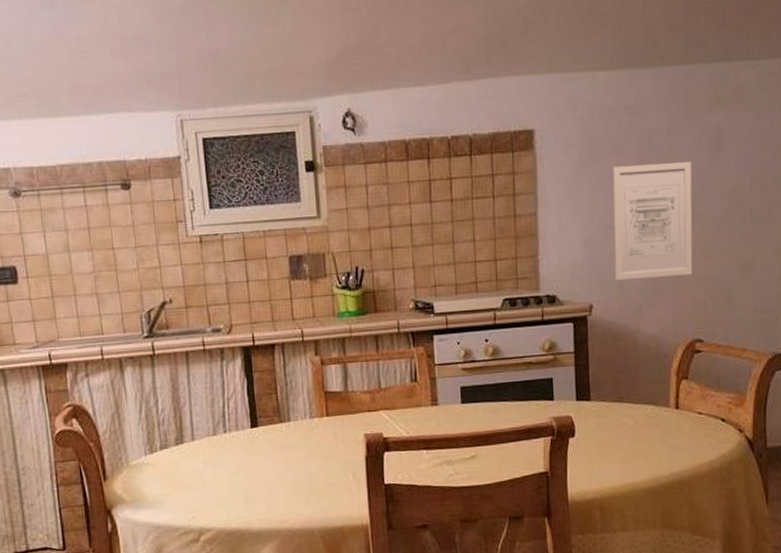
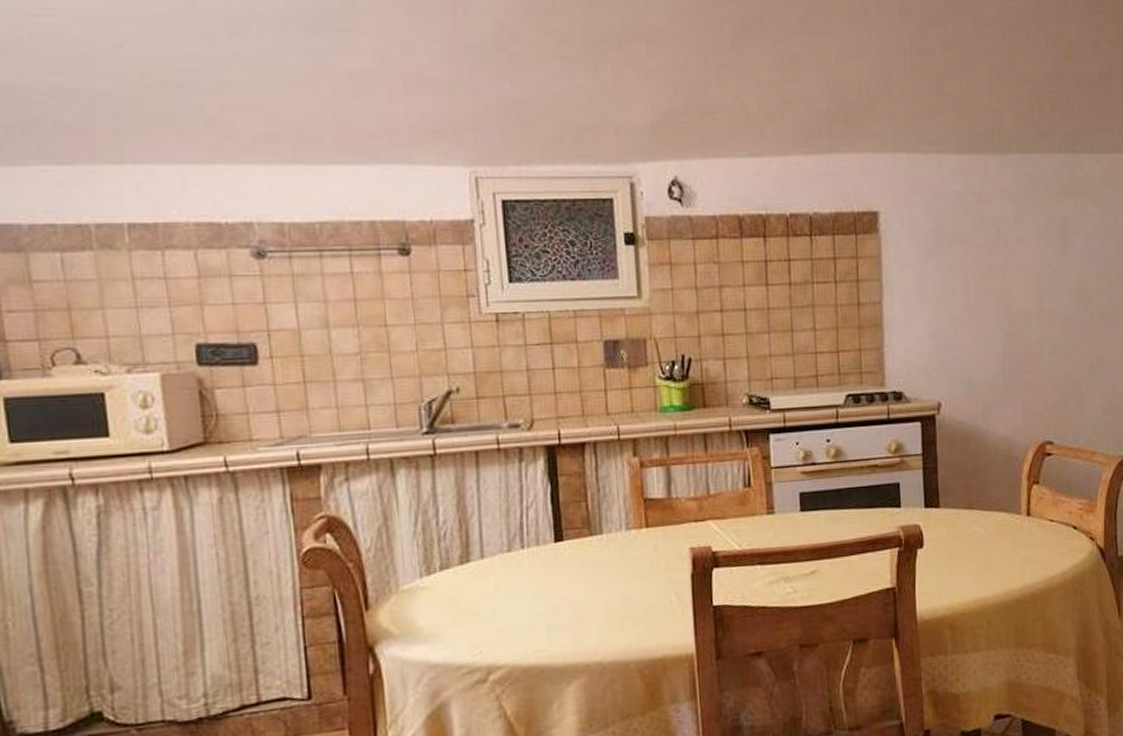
wall art: present [611,162,693,280] -> none [959,254,1042,377]

